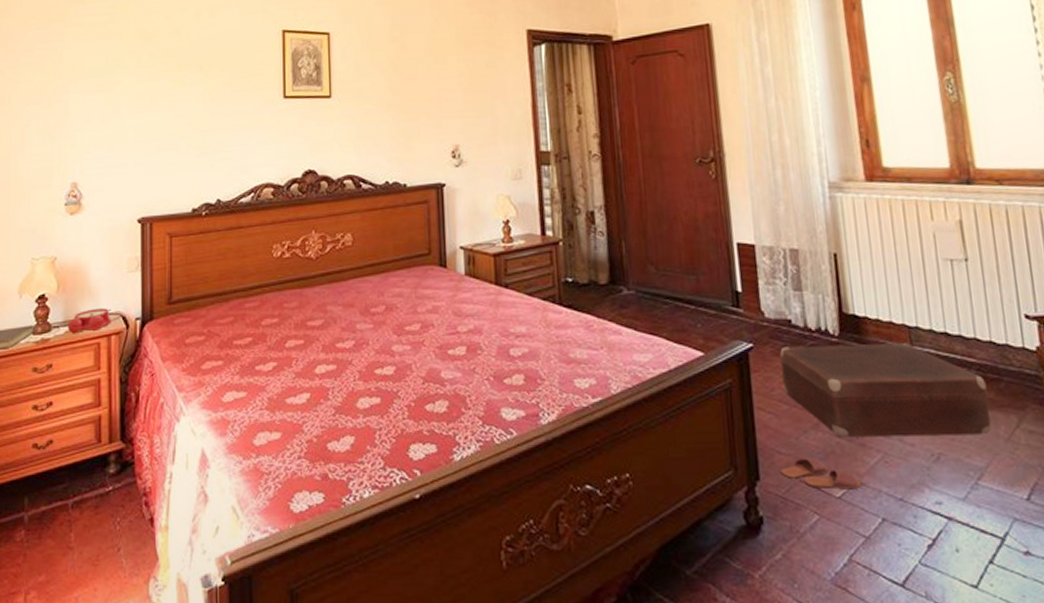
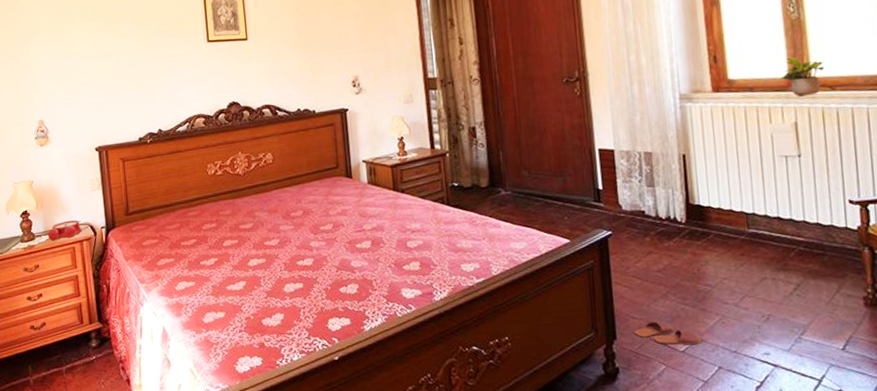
suitcase: present [780,343,992,438] -> none [635,227,815,304]
potted plant: none [941,144,989,191] -> present [780,57,824,97]

